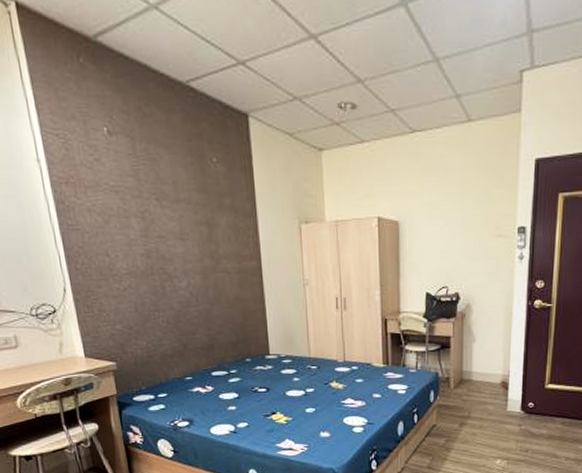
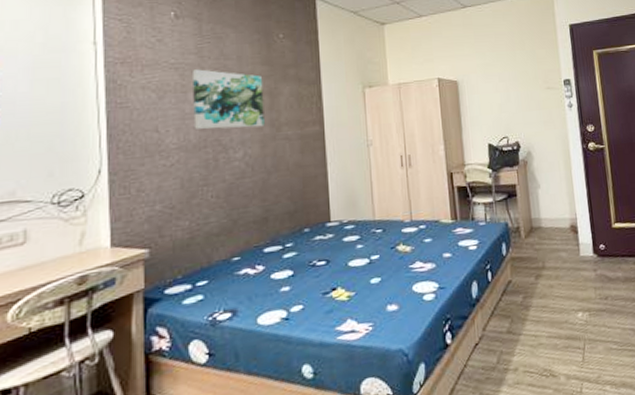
wall art: none [131,194,205,258] -> present [191,69,265,130]

